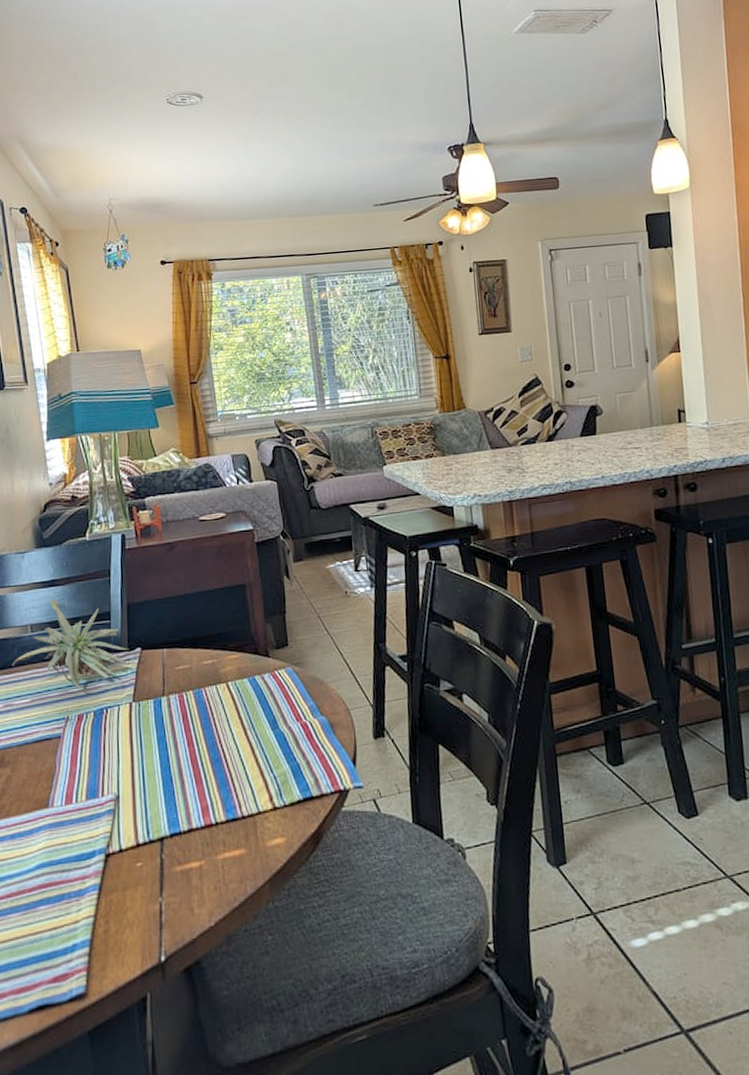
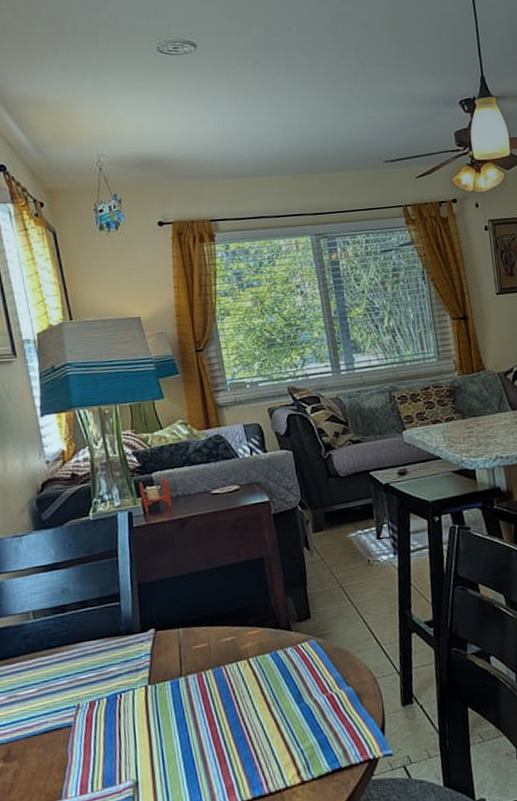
succulent plant: present [12,599,129,694] -> none [14,582,142,679]

